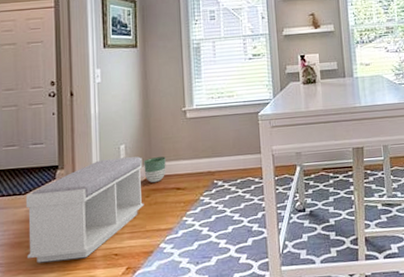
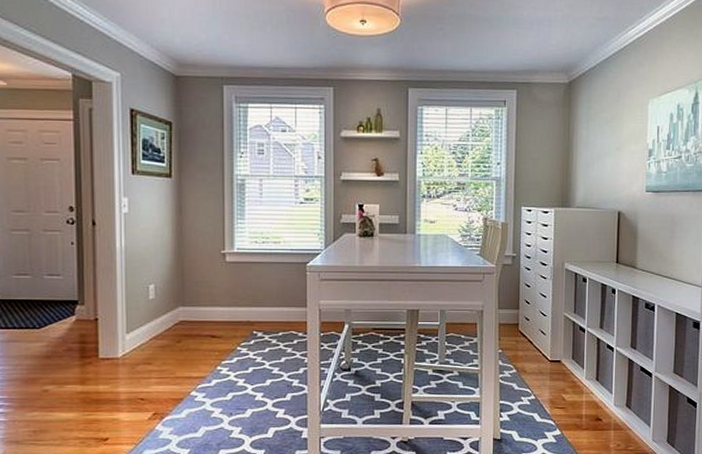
bench: present [25,156,144,263] -> none [40,299,175,402]
planter: present [144,156,166,183] -> none [175,301,200,327]

